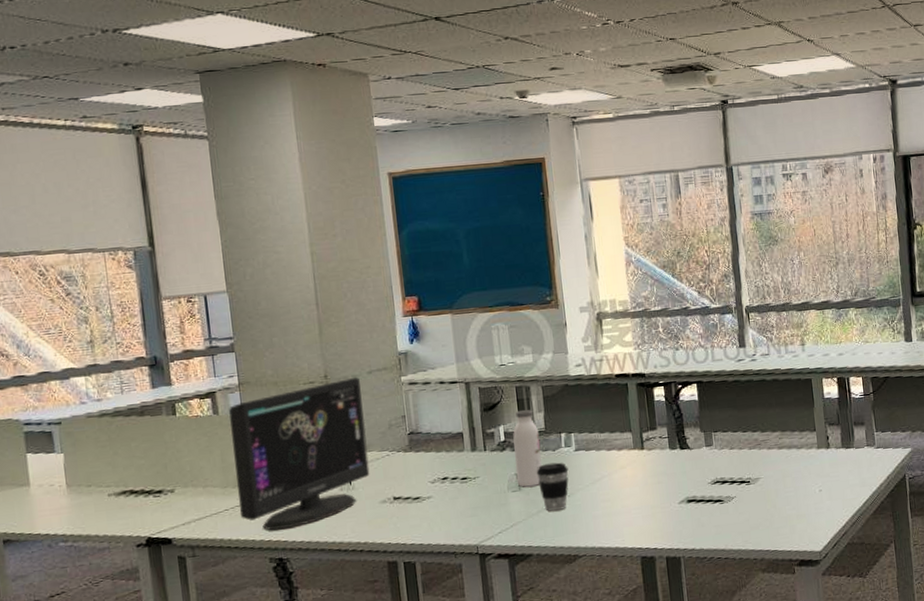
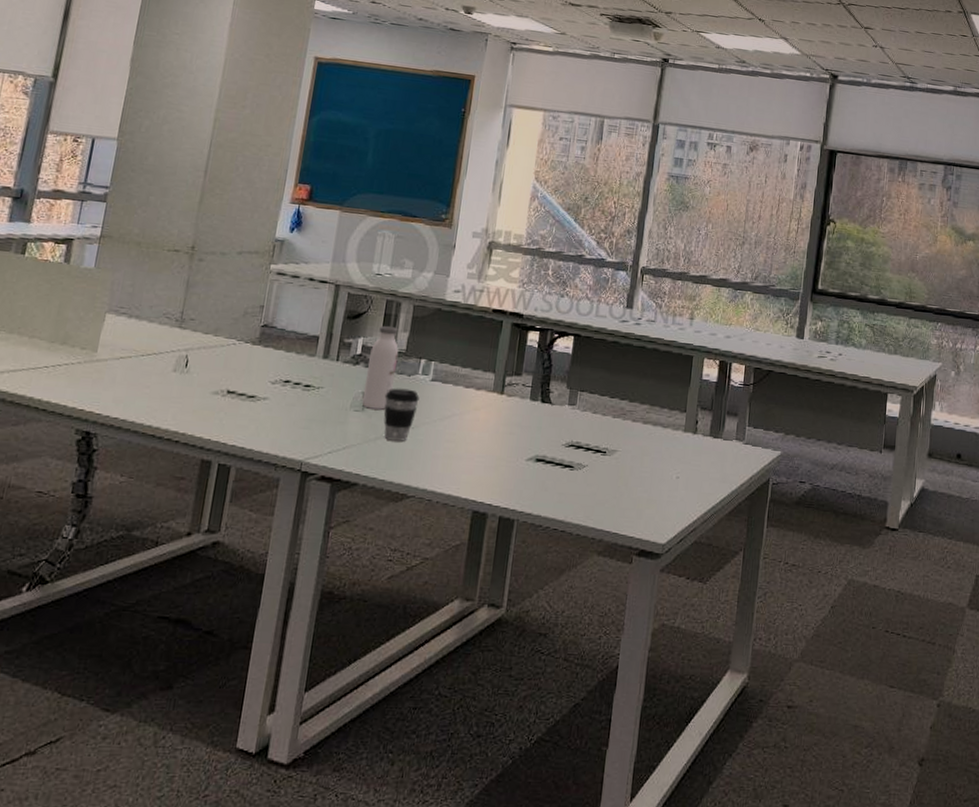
computer monitor: present [229,377,370,531] -> none [60,254,227,401]

